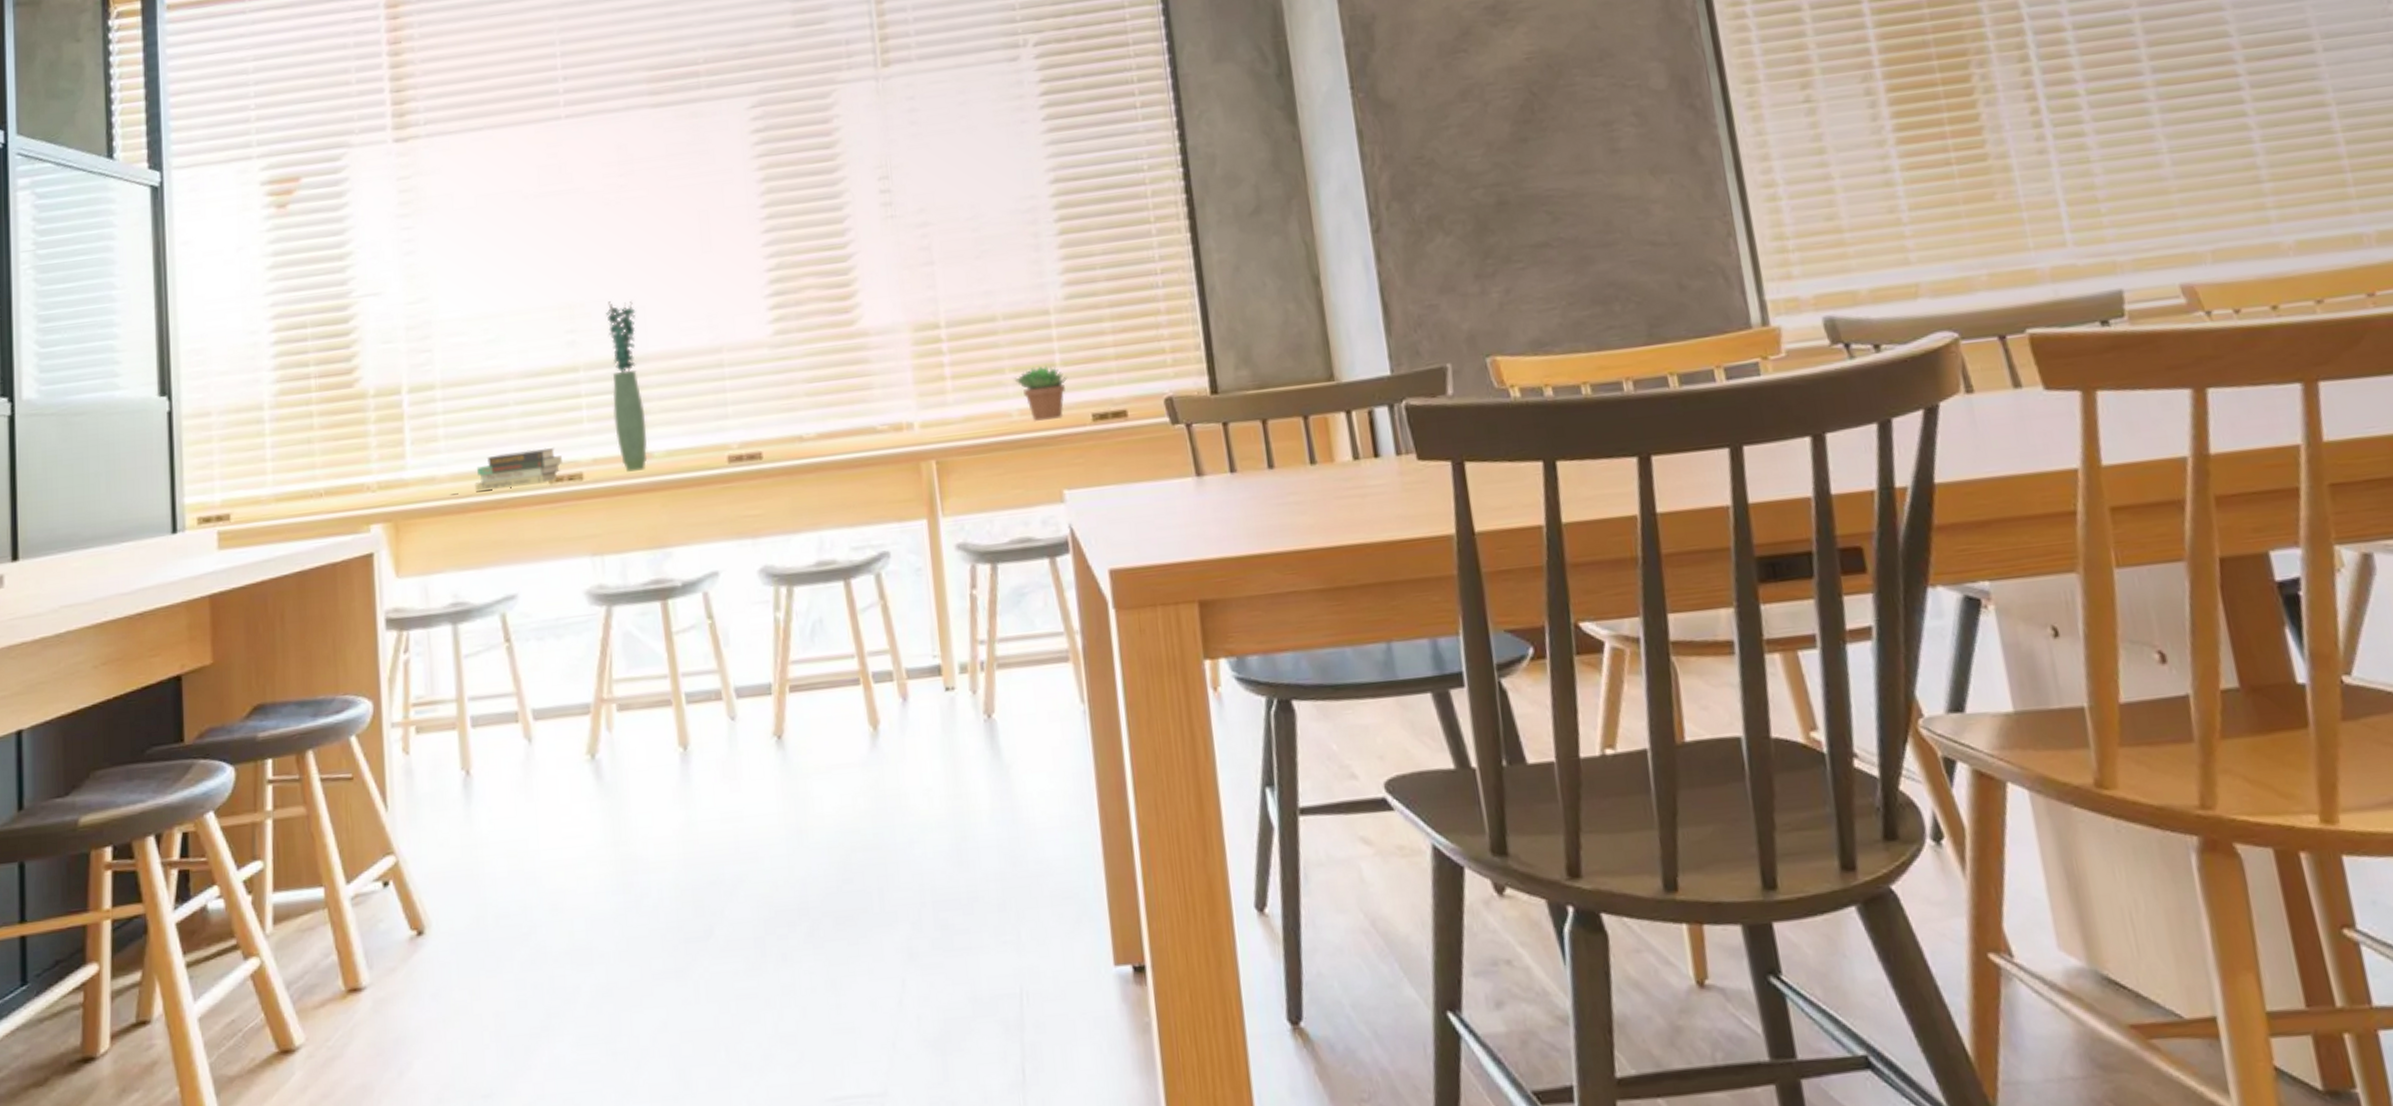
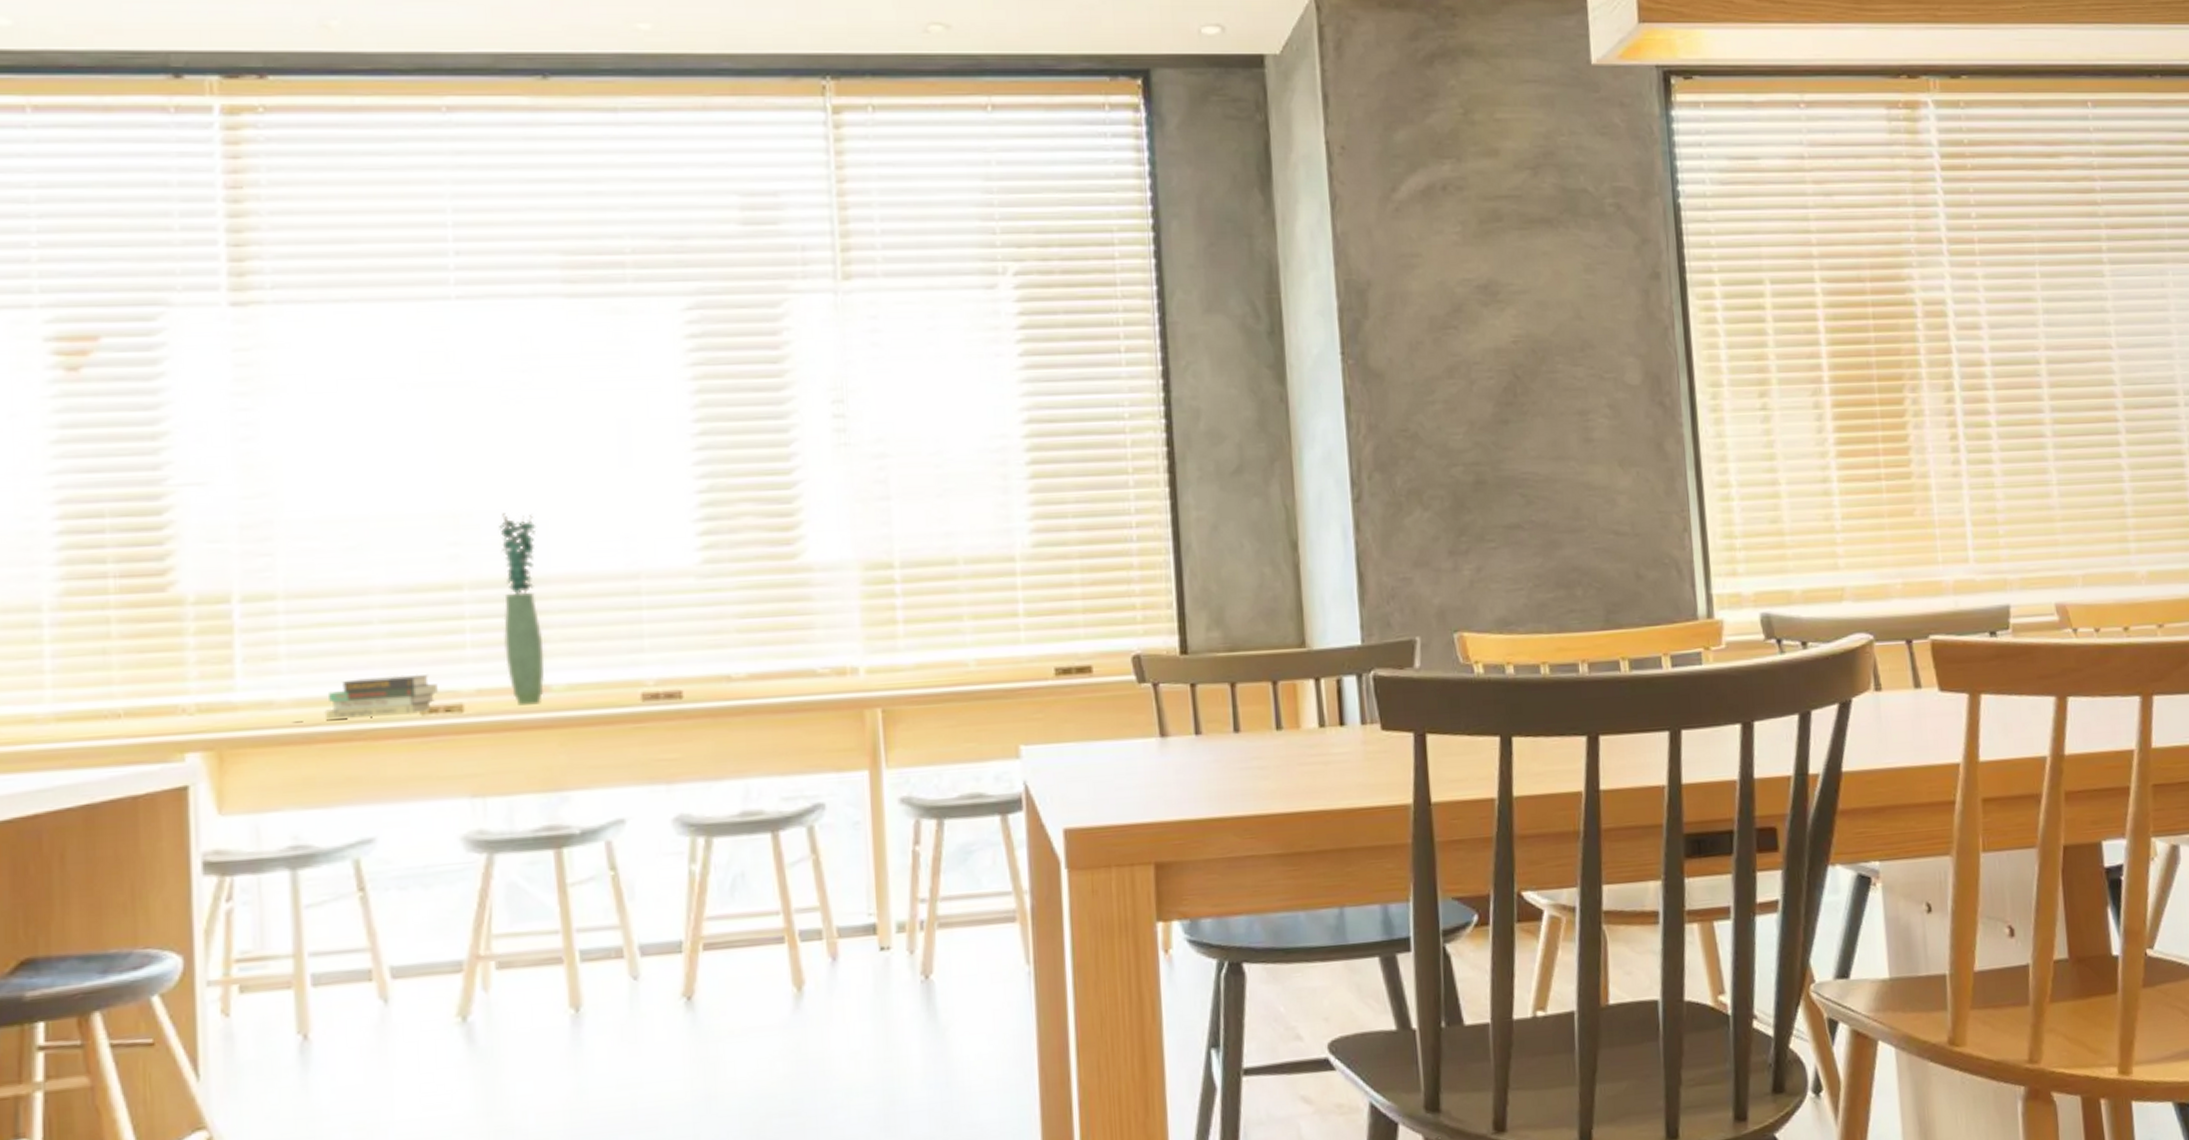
succulent plant: present [1015,365,1068,421] -> none [974,614,1031,672]

